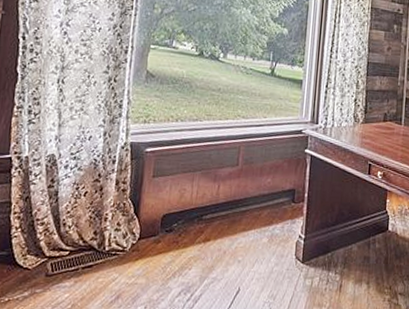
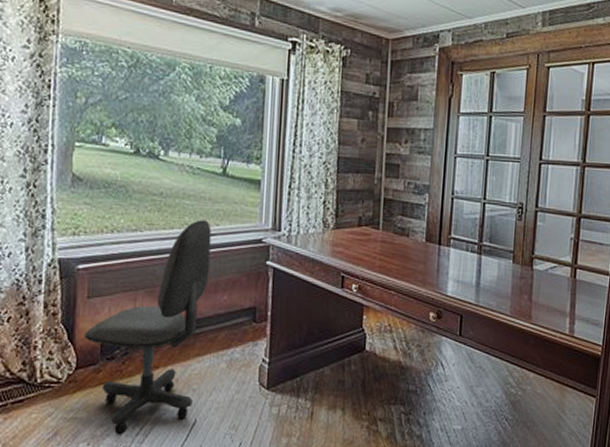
office chair: none [147,112,260,300] -> present [84,220,212,435]

